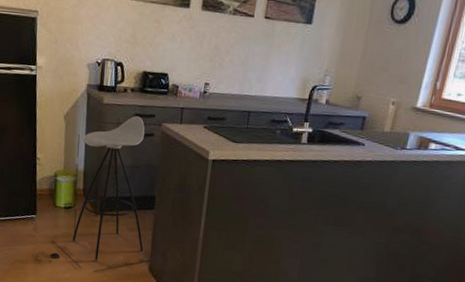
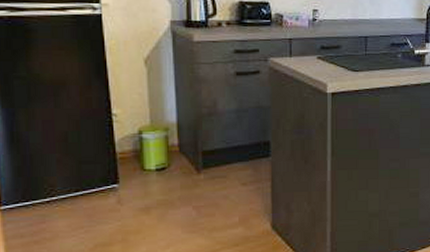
stool: present [32,116,150,272] -> none [118,52,272,242]

